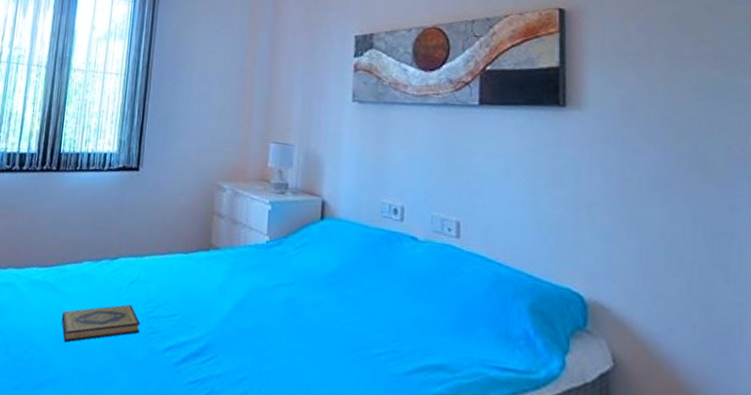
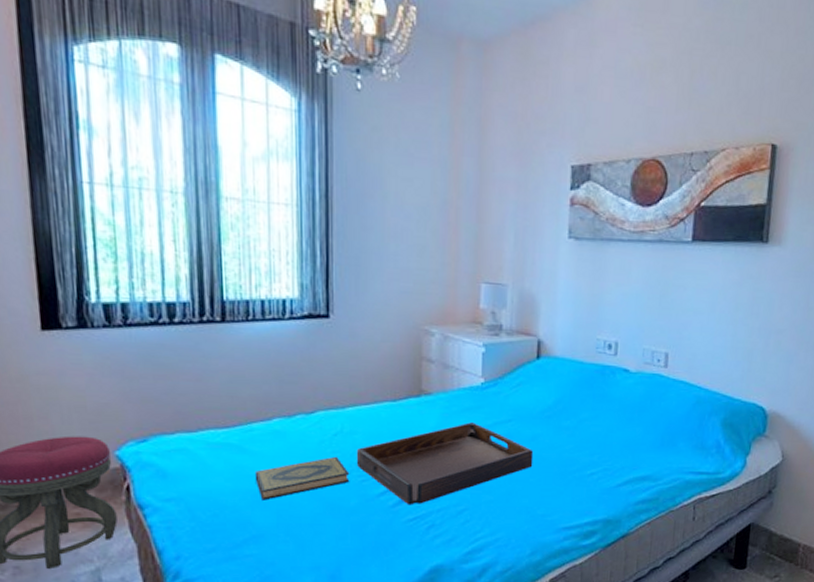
serving tray: none [147,281,316,366] -> present [356,422,534,505]

